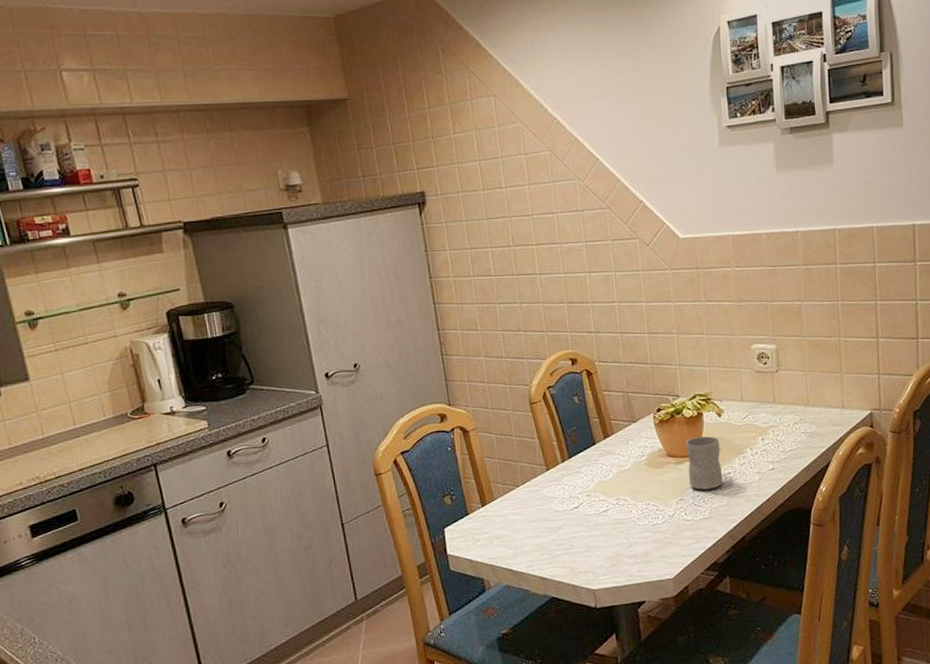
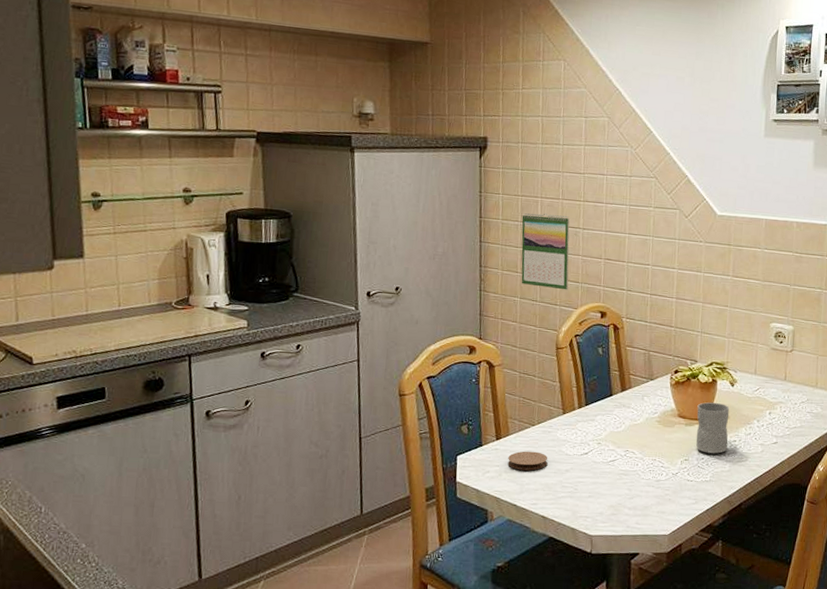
calendar: none [474,263,534,342] -> present [521,213,570,290]
coaster: none [497,512,539,534] -> present [507,451,548,471]

